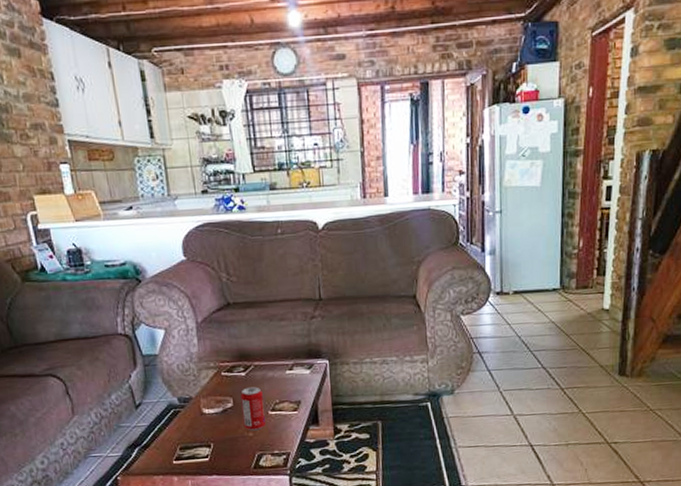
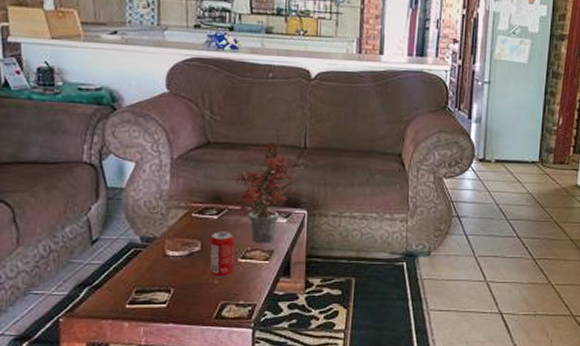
potted plant: none [246,279,317,395] -> present [221,124,298,243]

